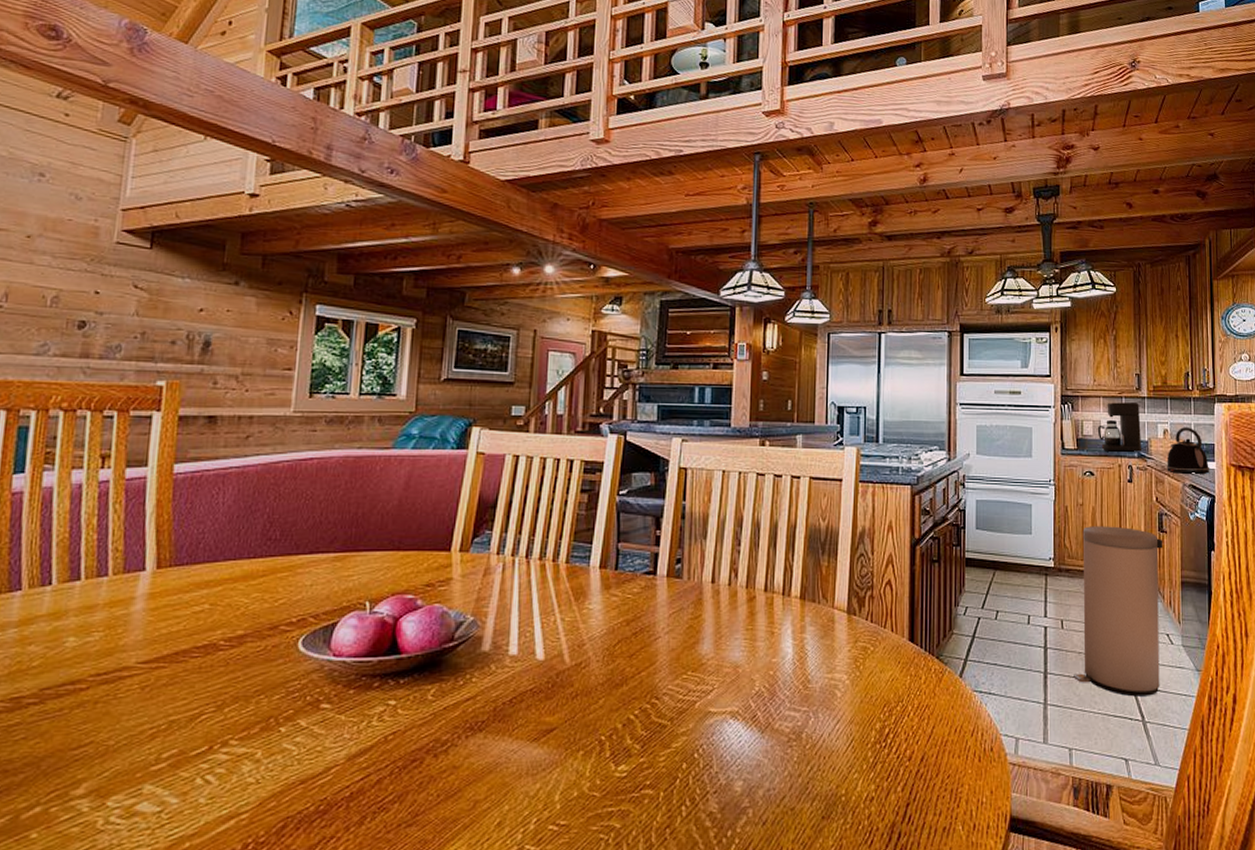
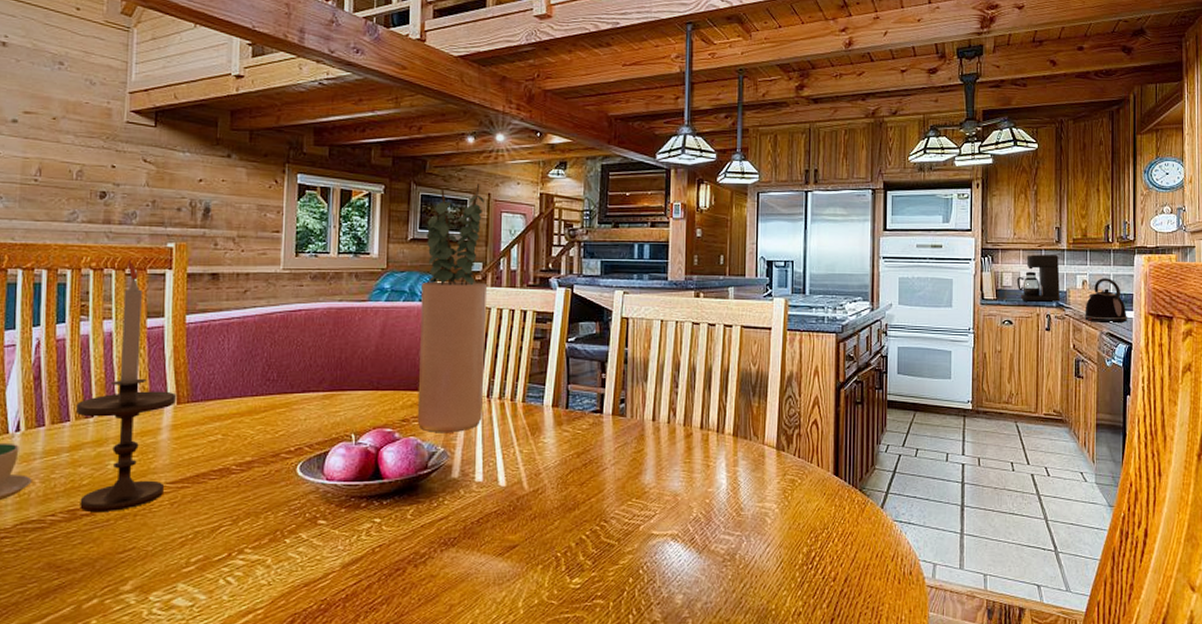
candlestick: none [26,399,157,701] -> present [77,259,177,513]
vase: none [443,319,530,598] -> present [417,183,488,432]
pedal bin: present [1072,526,1163,697] -> none [988,372,1080,529]

